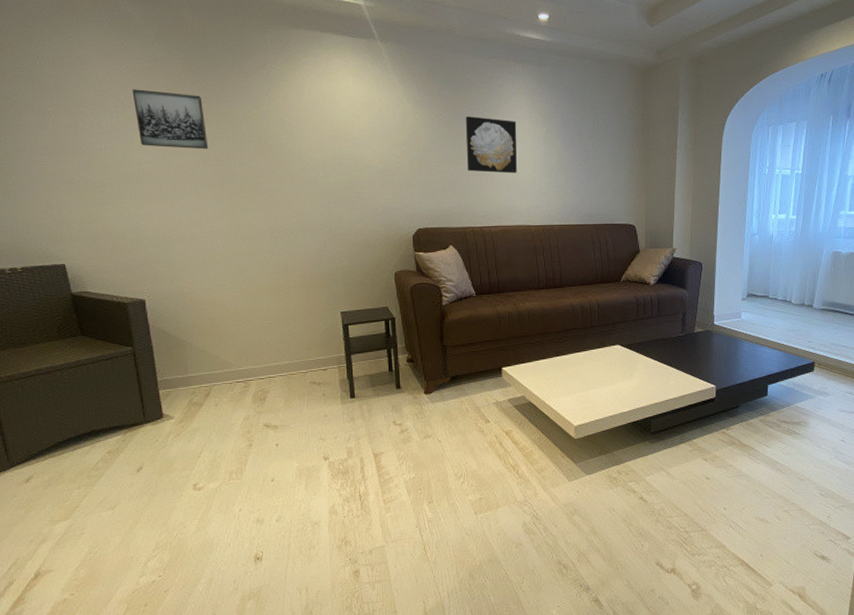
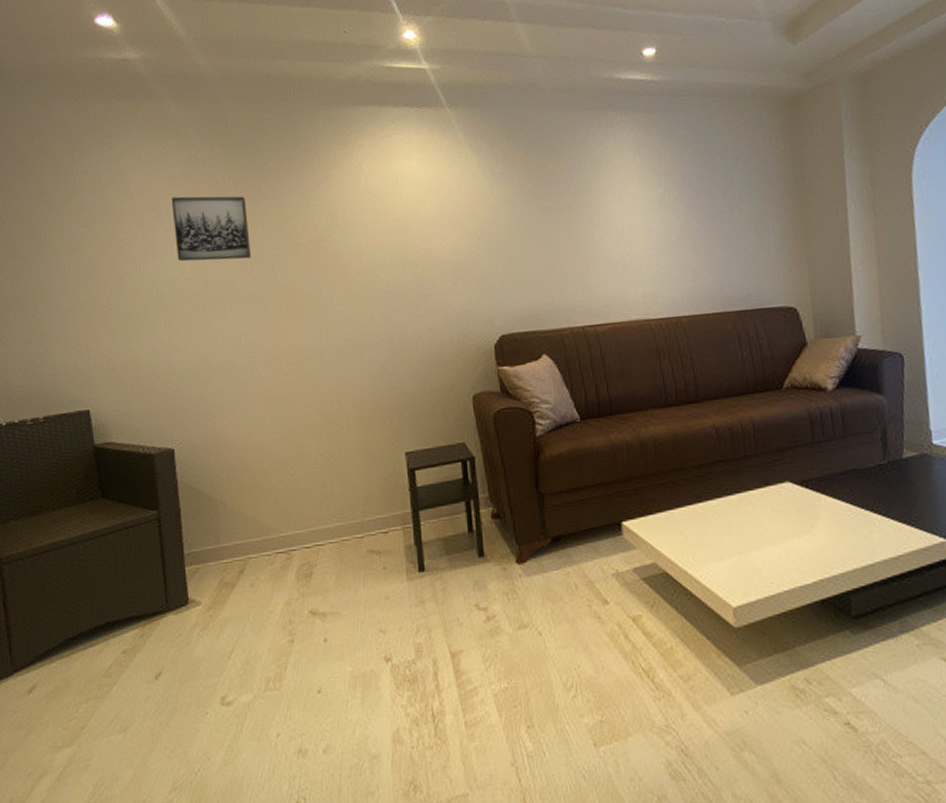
wall art: present [465,116,517,174] -> none [556,184,627,256]

